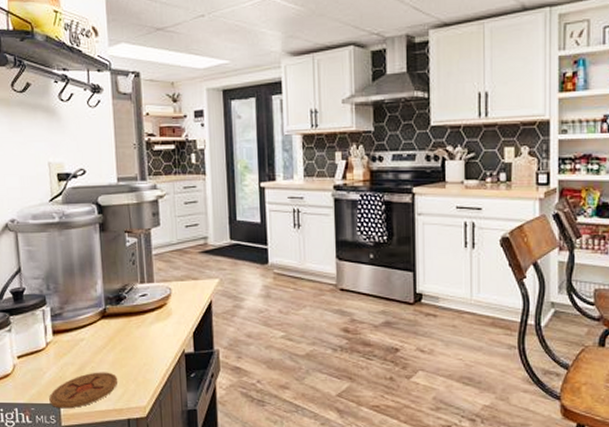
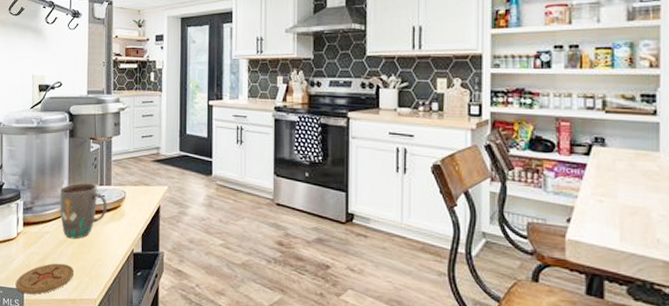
mug: none [93,282,151,344] -> present [59,183,107,239]

